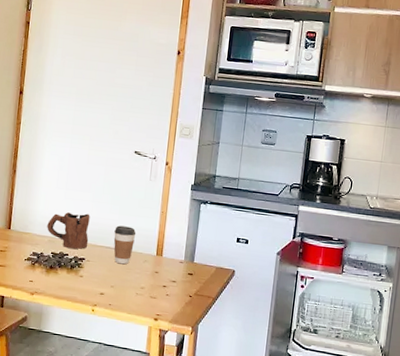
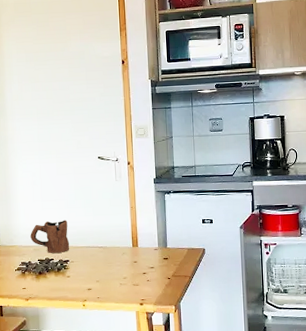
coffee cup: present [113,225,136,265] -> none [91,225,112,260]

